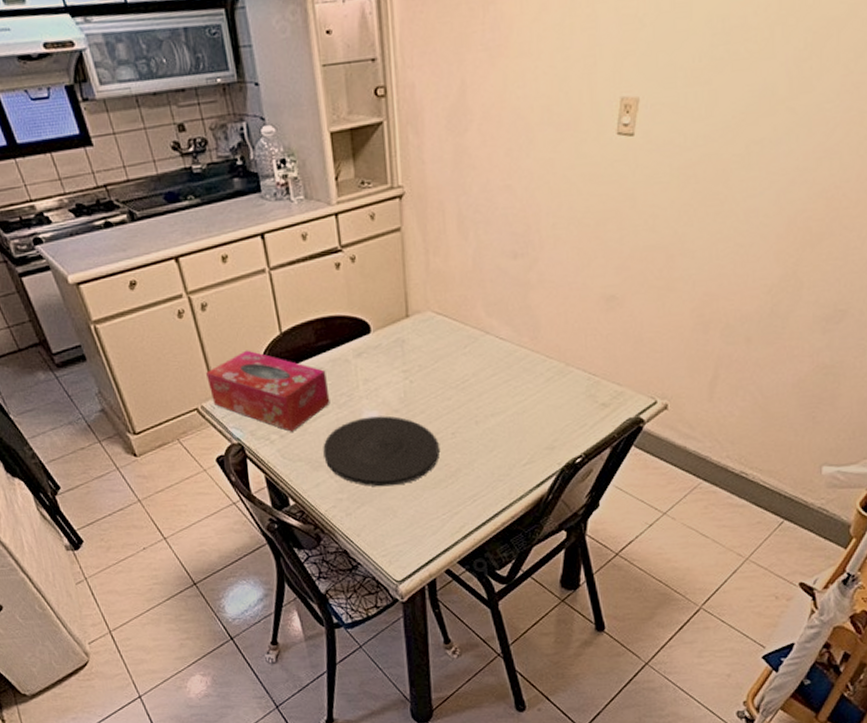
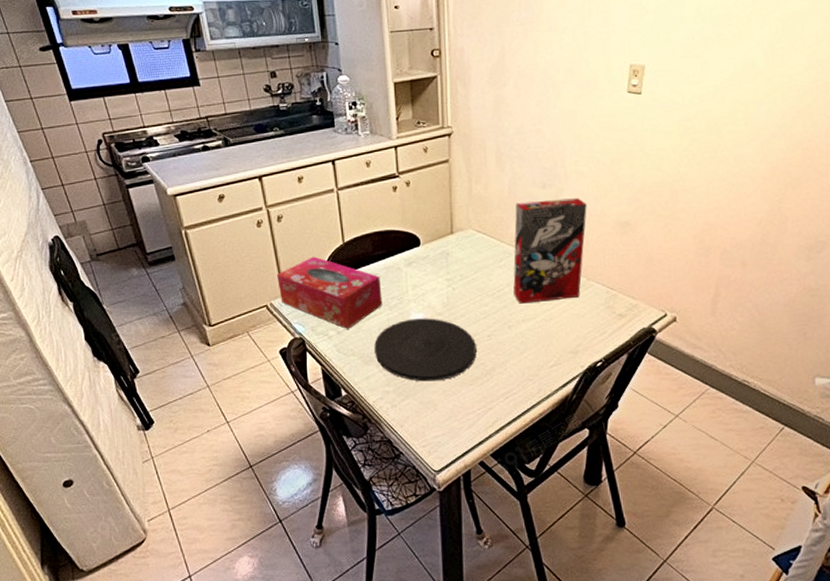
cereal box: none [480,269,566,396] -> present [513,198,587,304]

